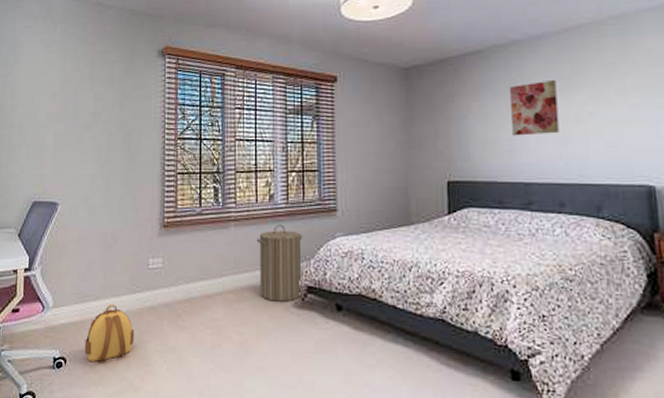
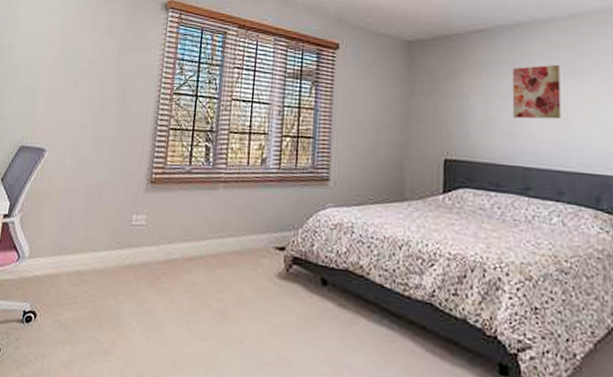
backpack: present [84,304,134,362] -> none [56,258,110,319]
laundry hamper: present [256,225,303,302] -> none [244,190,293,272]

